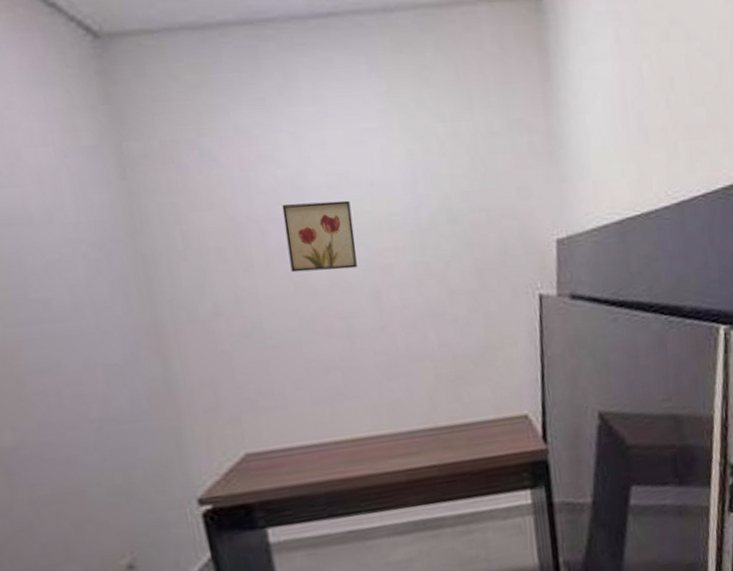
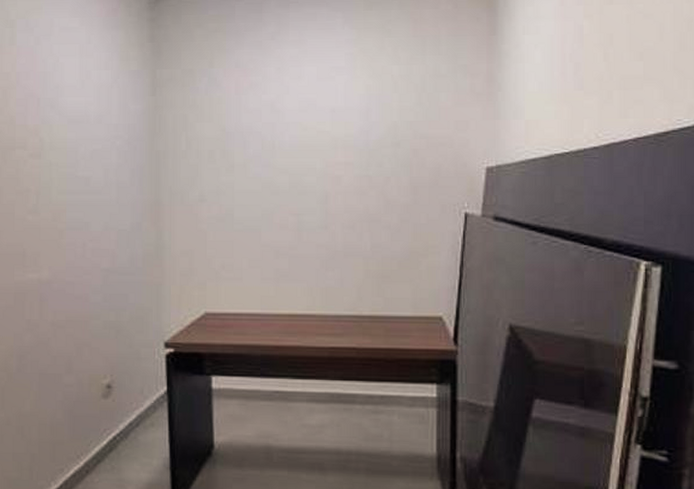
wall art: present [282,200,357,273] -> none [261,122,314,176]

